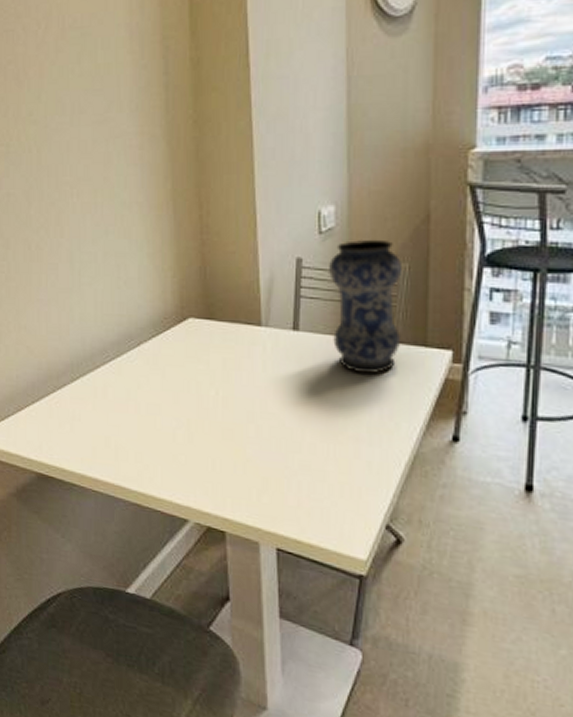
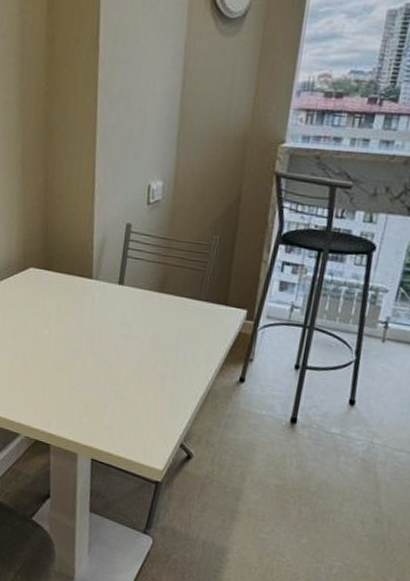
vase: present [329,239,401,374] -> none [151,212,214,325]

